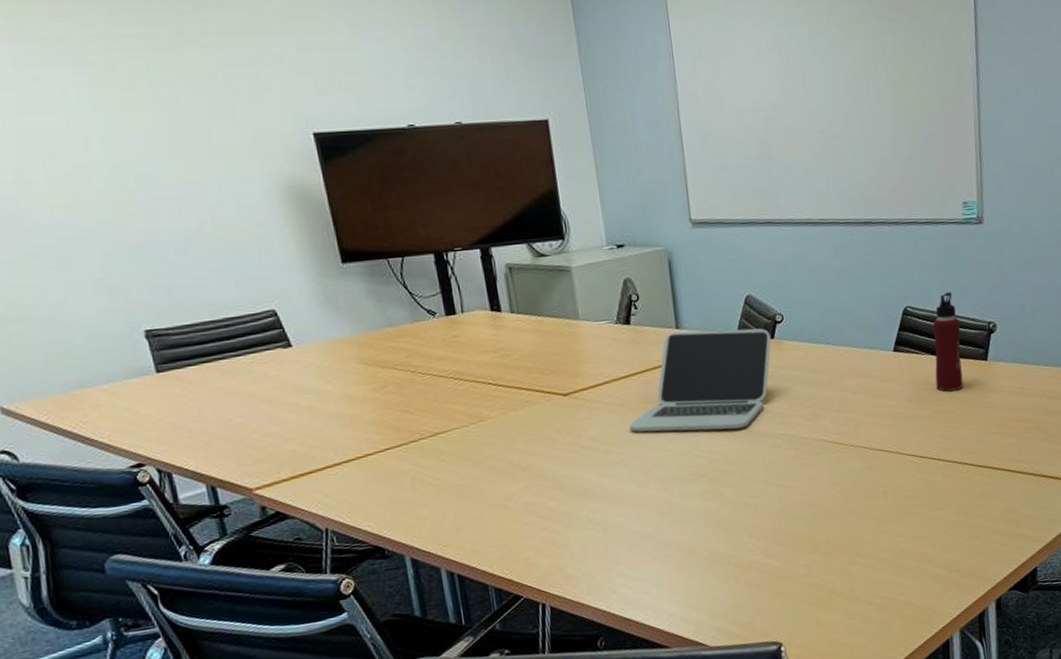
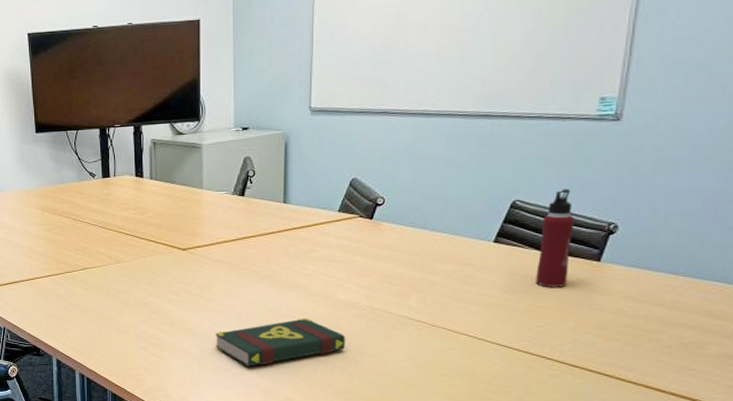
book: none [617,456,766,524] -> present [215,317,345,367]
laptop: present [629,328,771,432] -> none [232,206,370,296]

